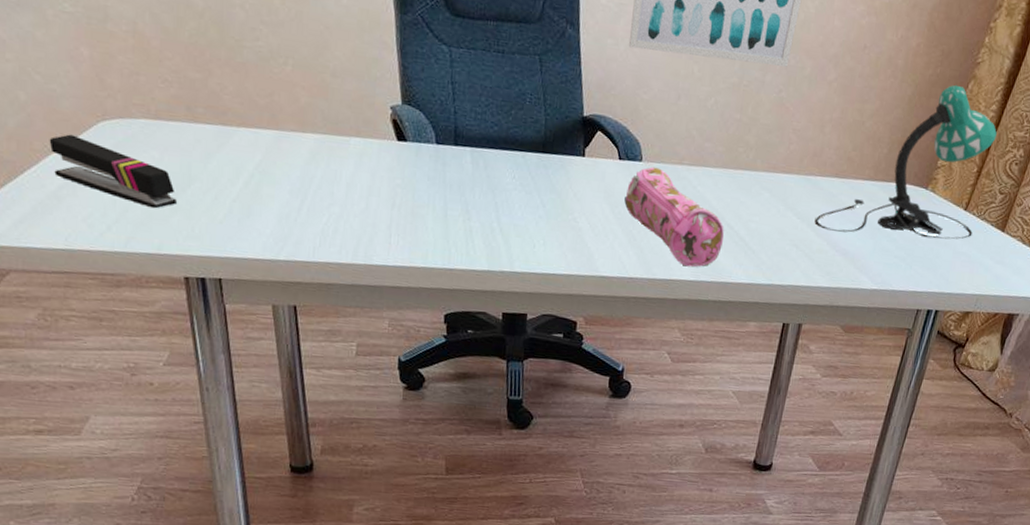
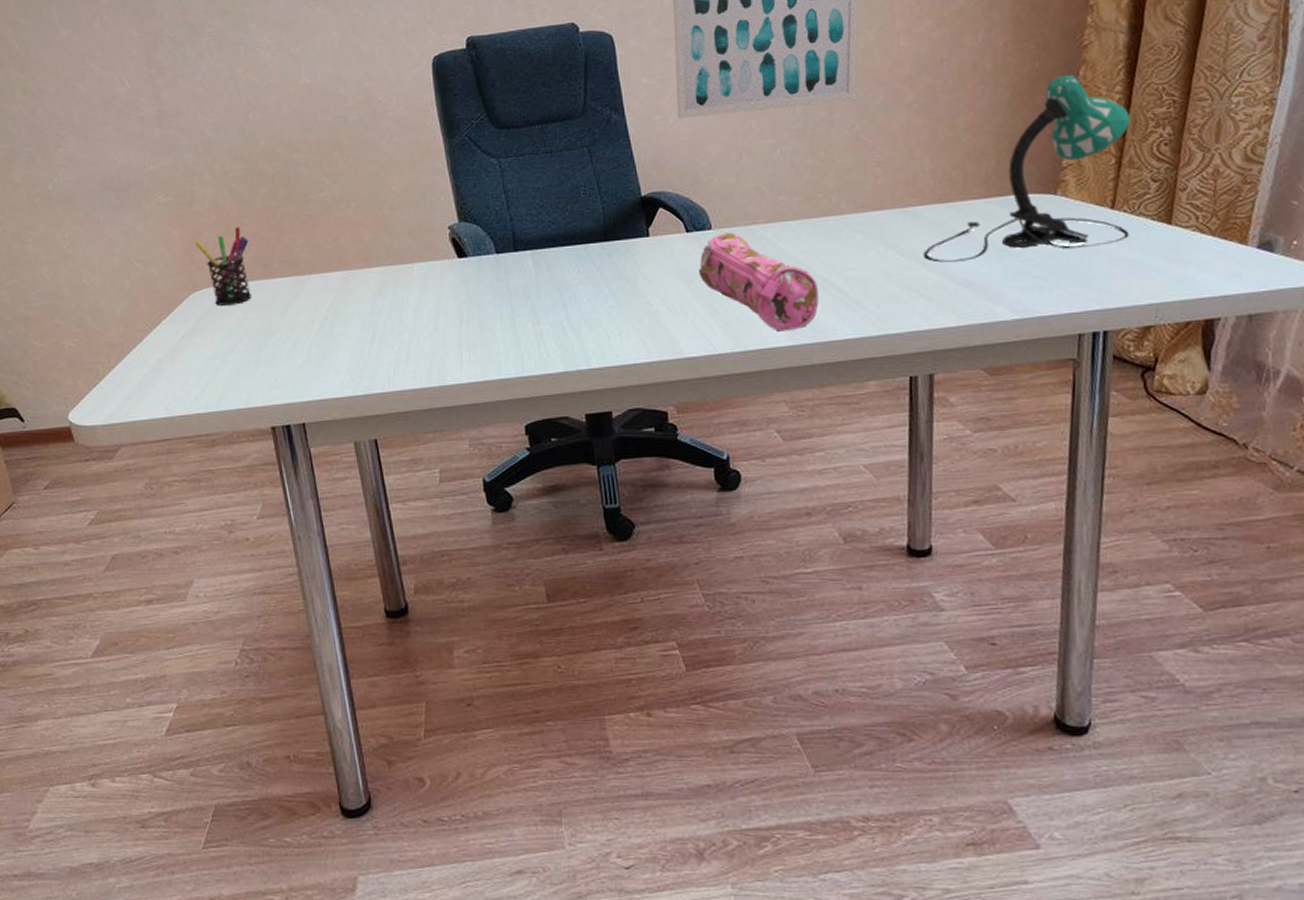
stapler: present [49,134,177,209] -> none [150,310,260,366]
pen holder: none [107,58,171,144] -> present [195,227,251,306]

